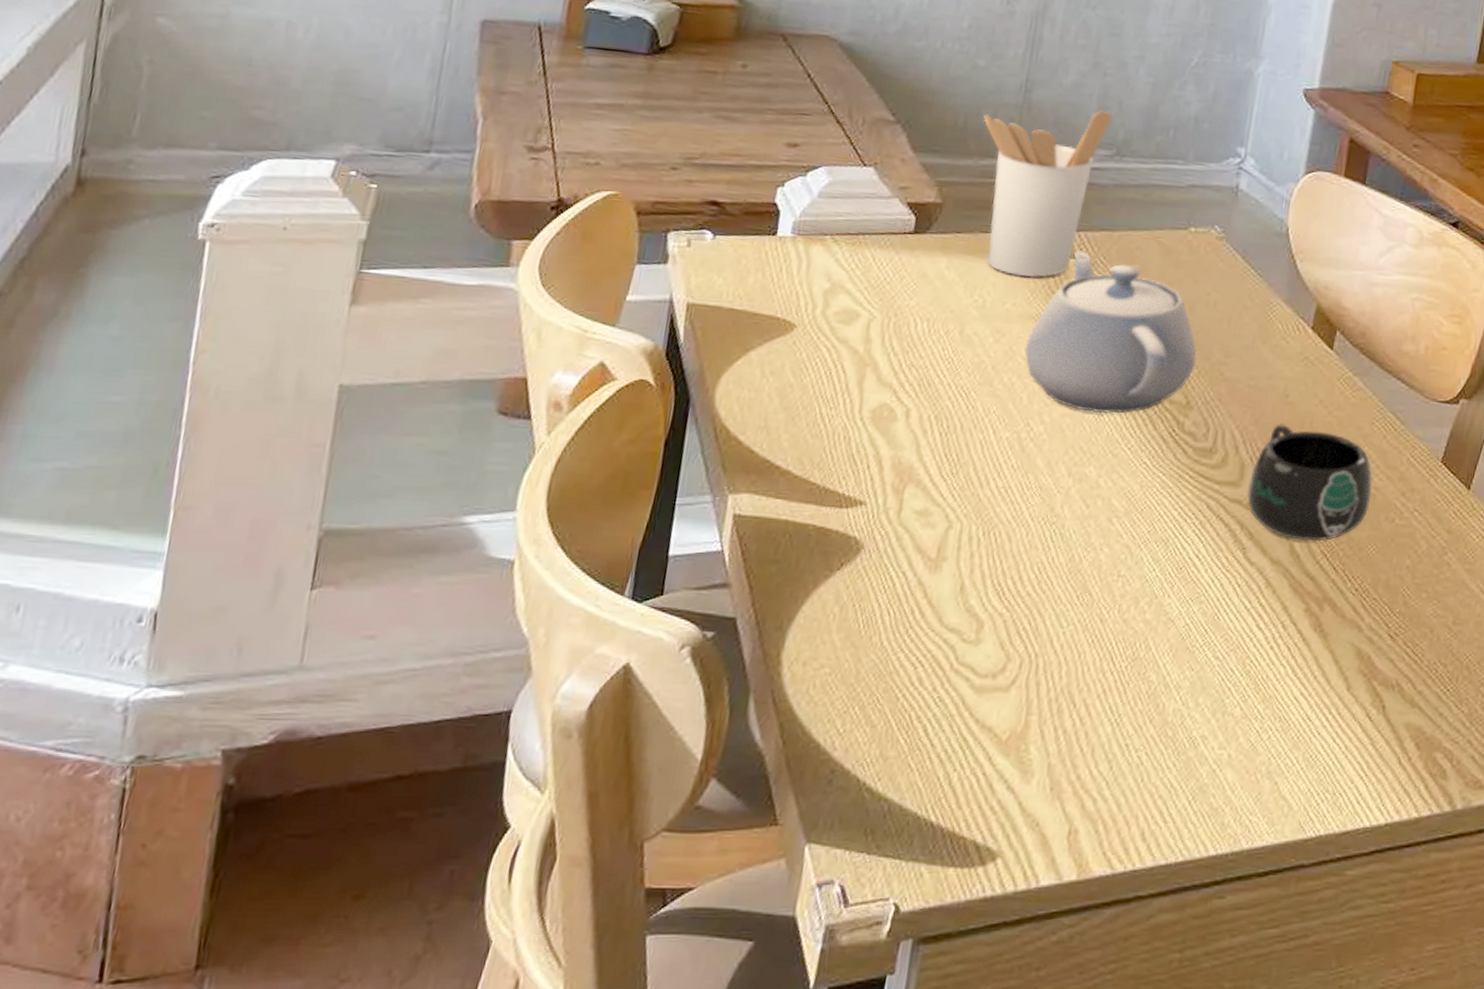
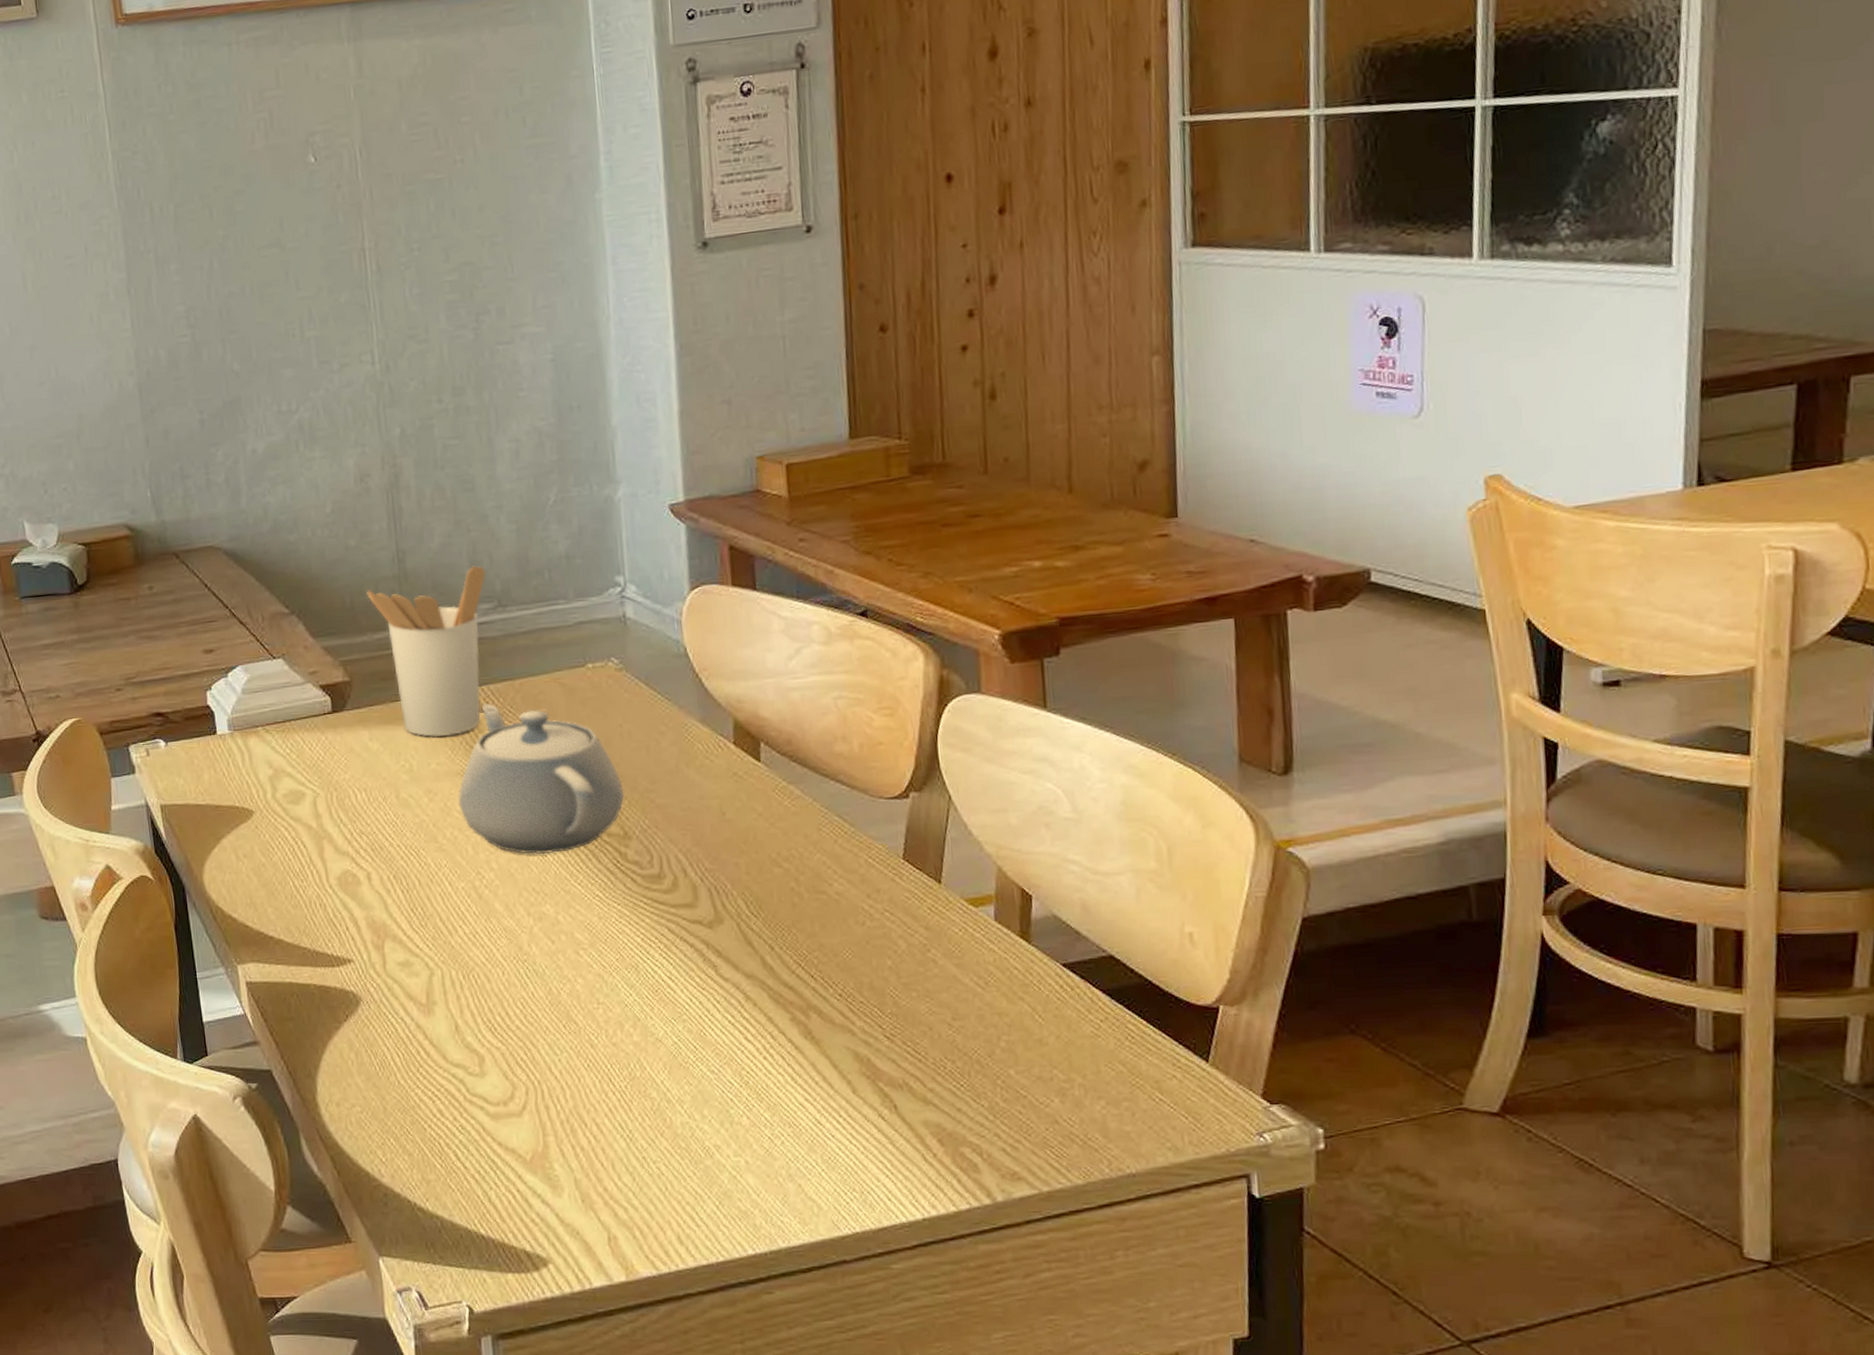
mug: present [1246,423,1372,541] -> none [704,841,835,953]

